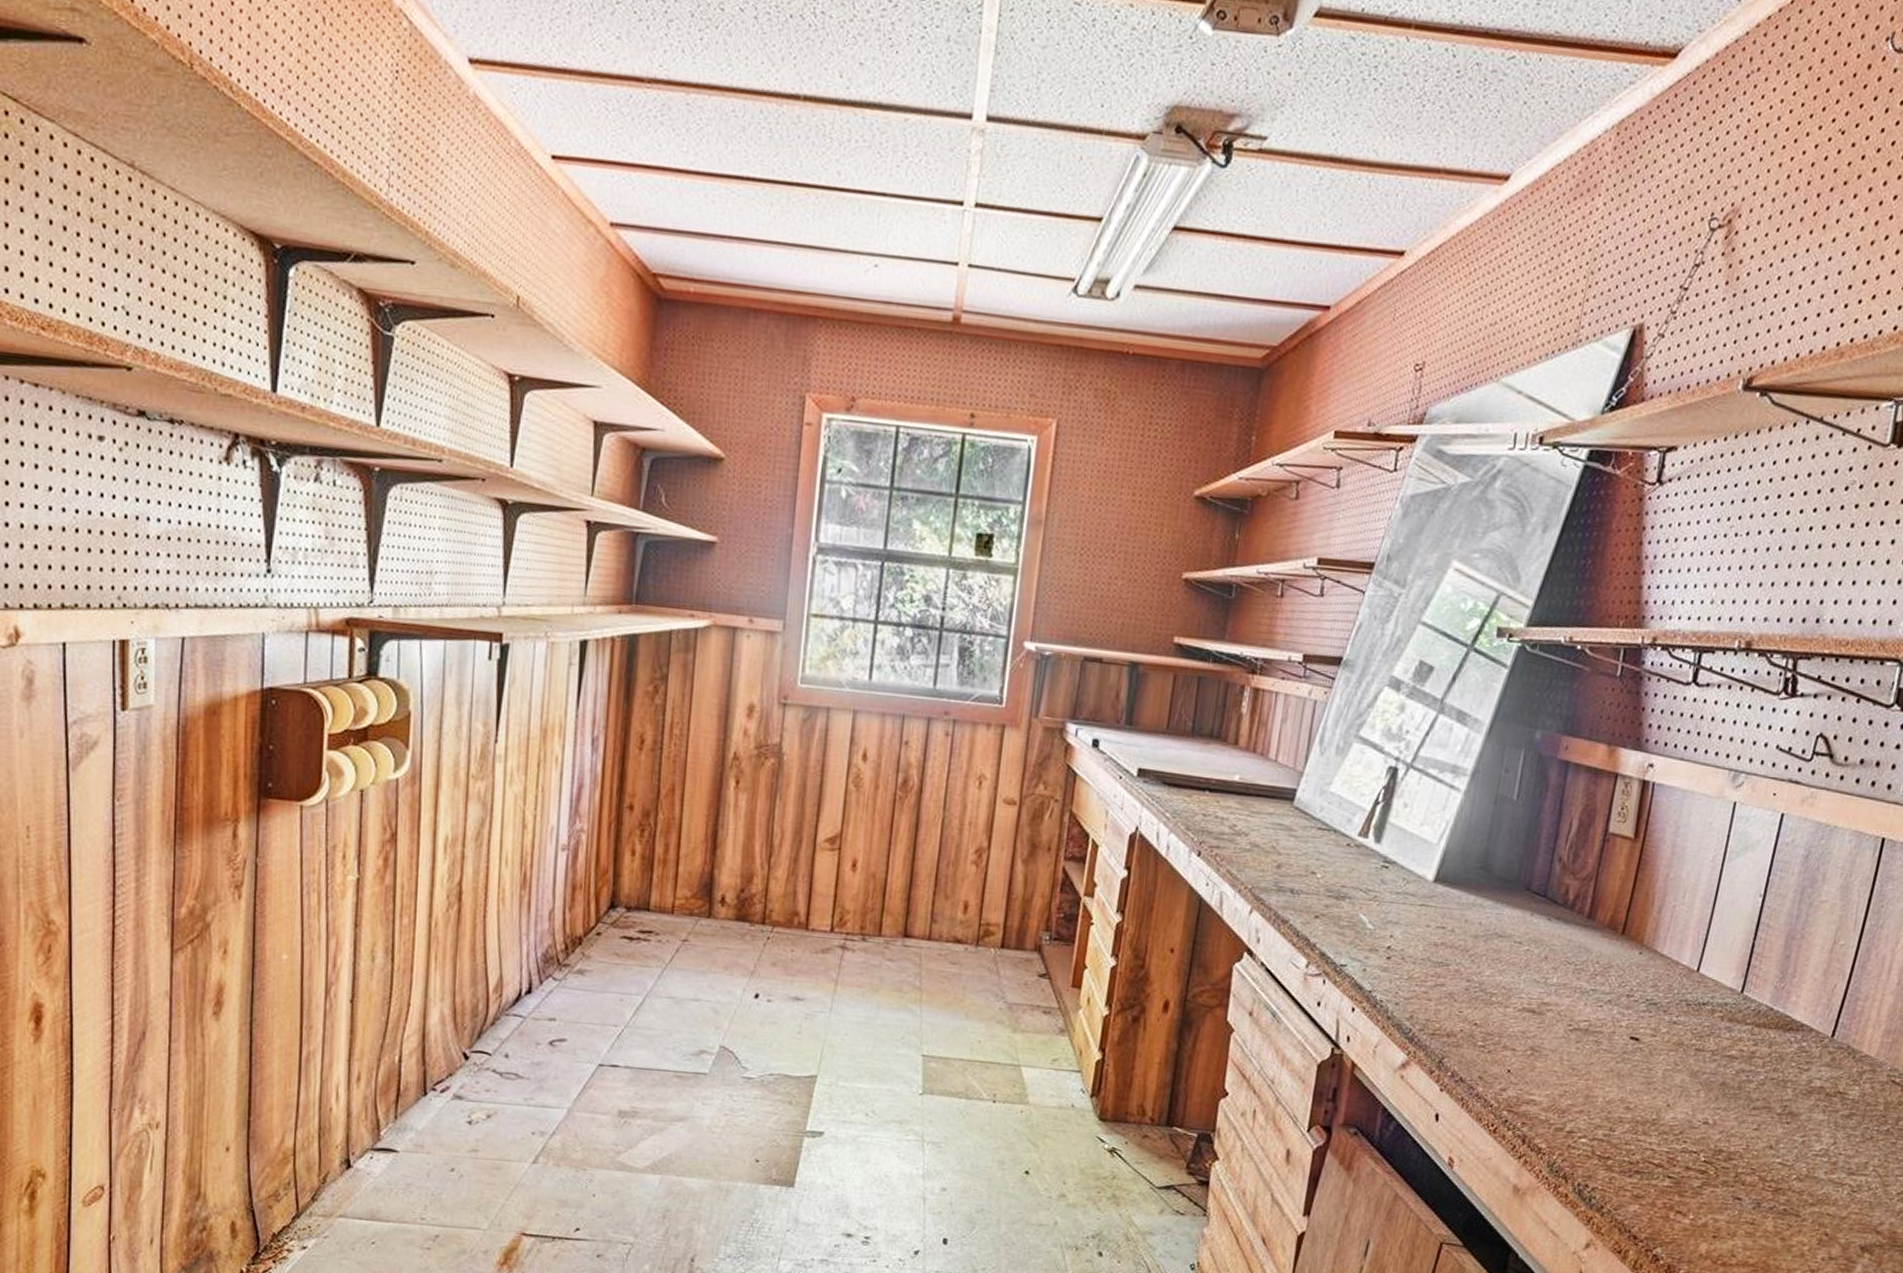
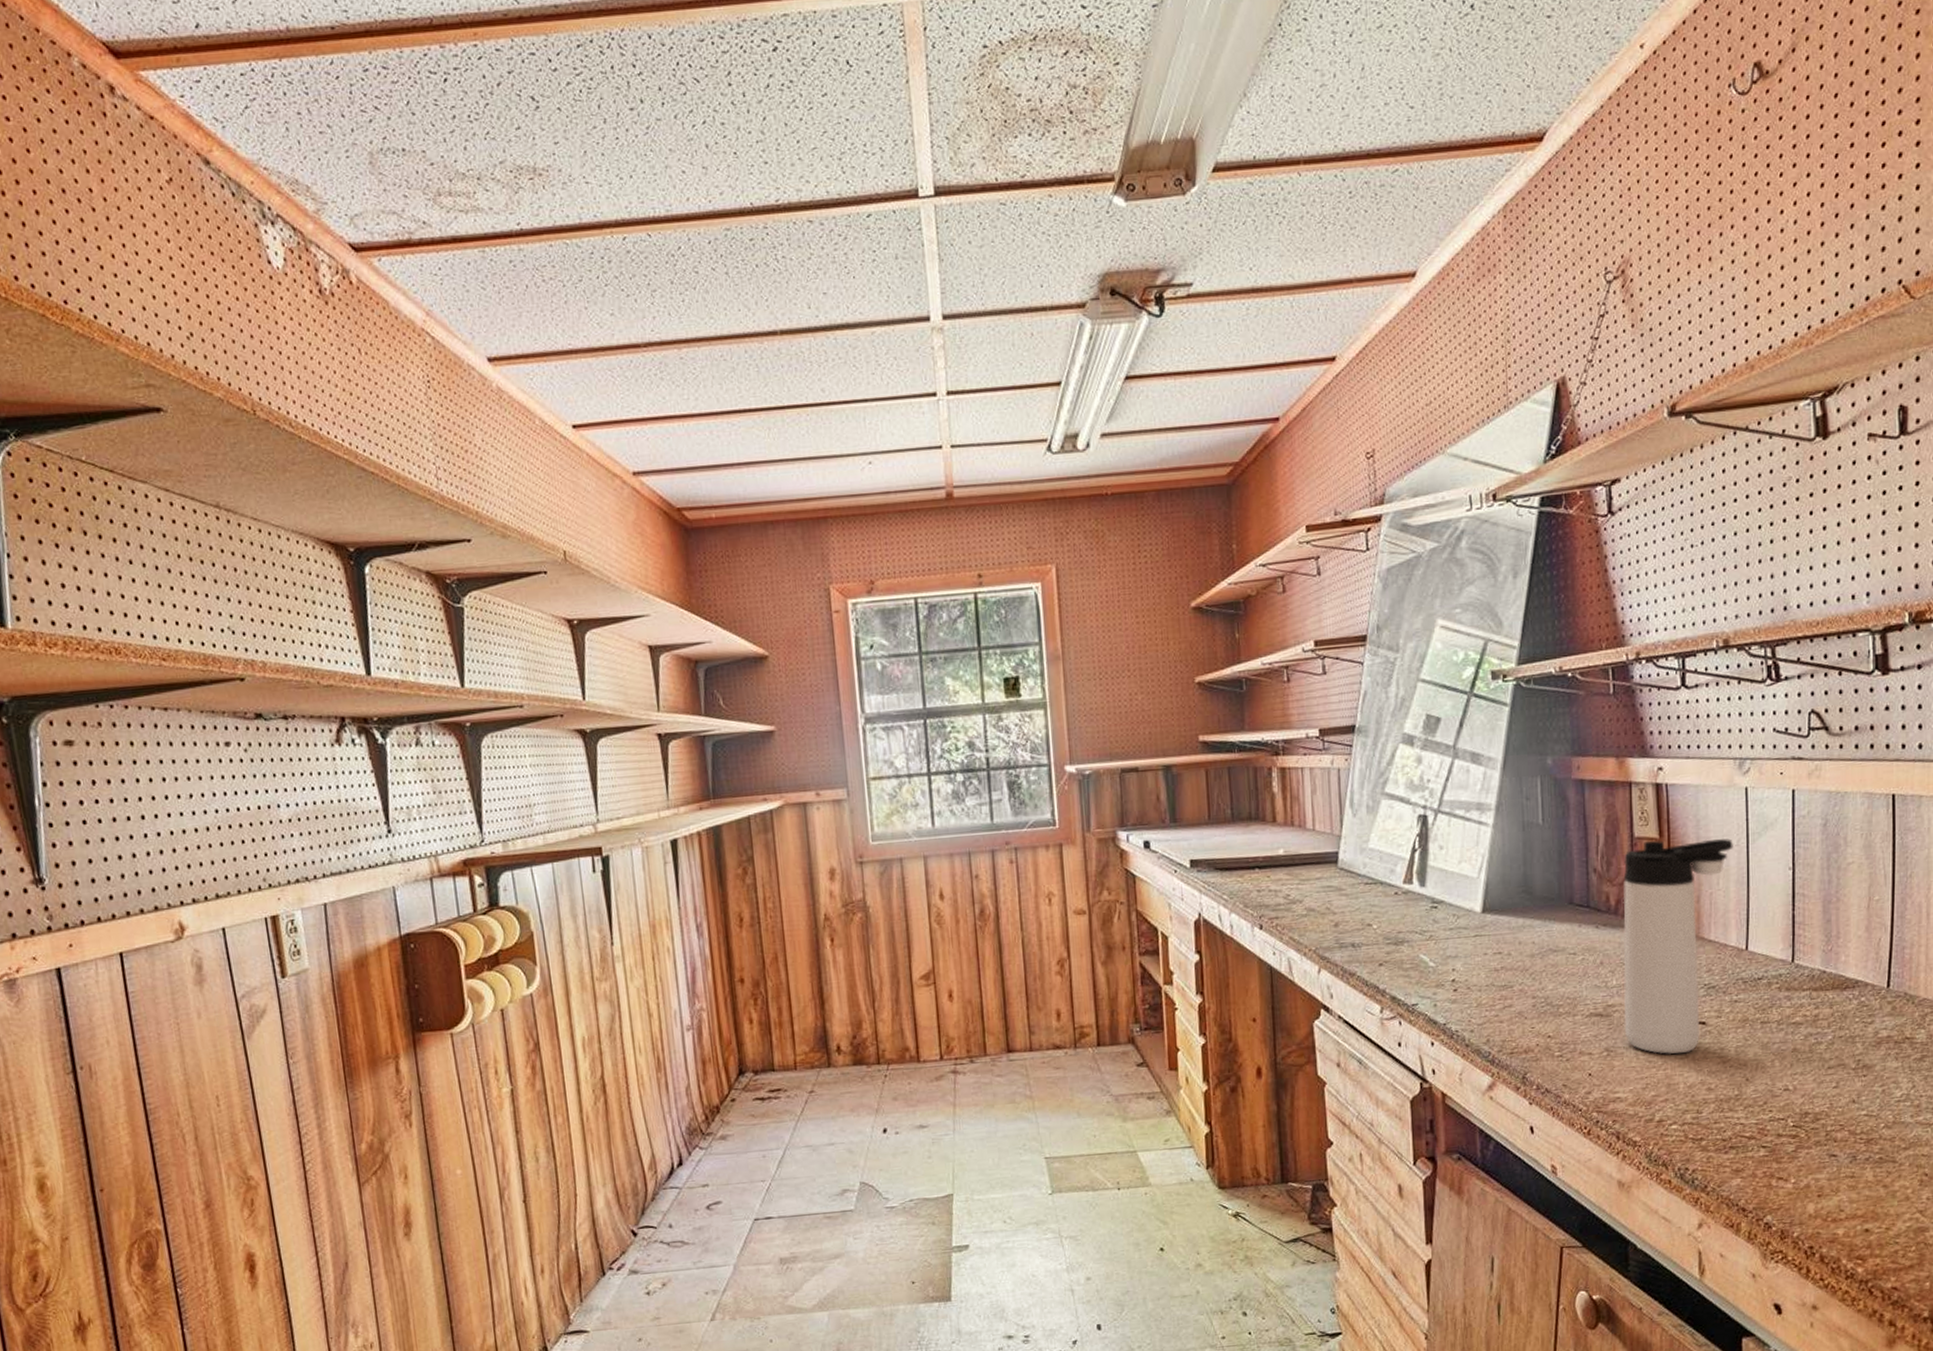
thermos bottle: none [1553,838,1709,1067] -> present [1623,839,1733,1055]

